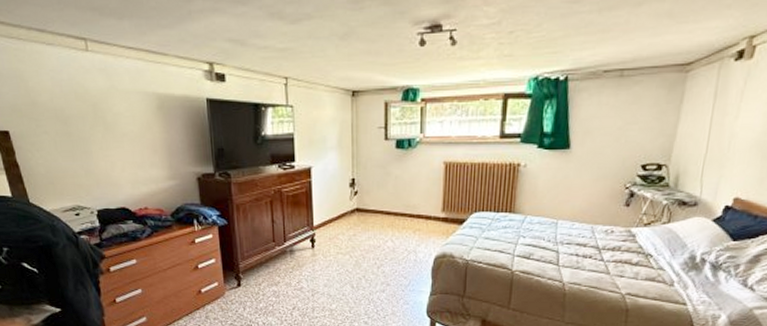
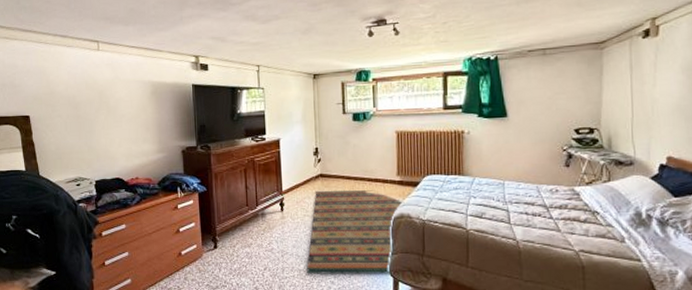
rug: none [339,226,448,315] -> present [306,190,405,274]

